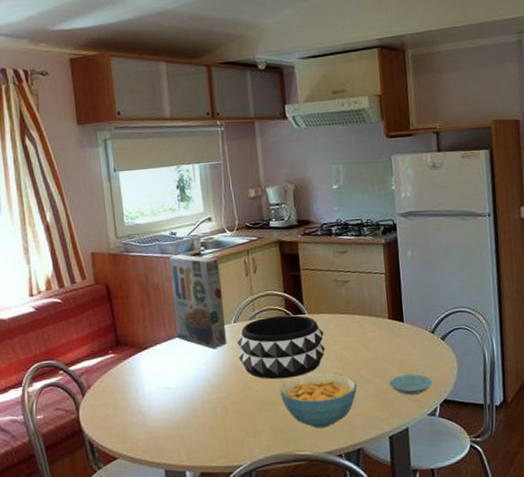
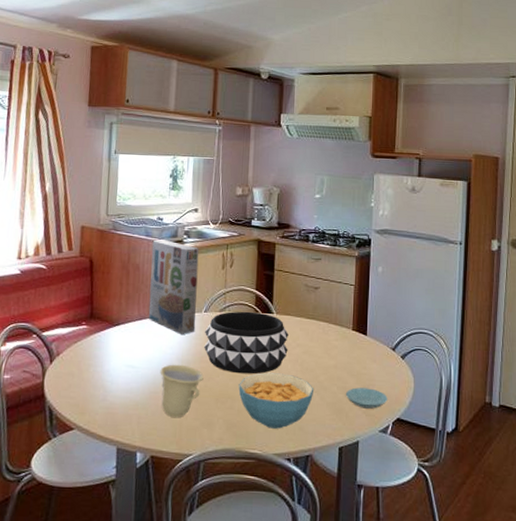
cup: none [197,378,243,432] -> present [160,364,204,417]

